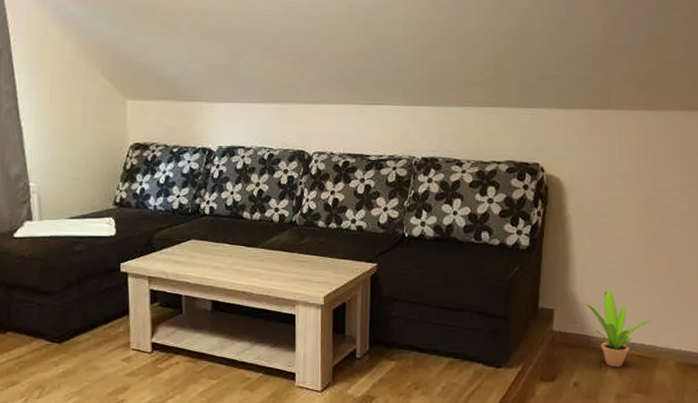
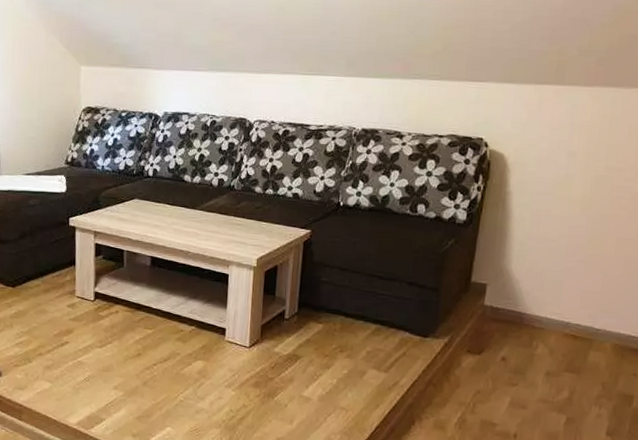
potted plant: present [585,290,651,367] -> none [520,268,590,346]

